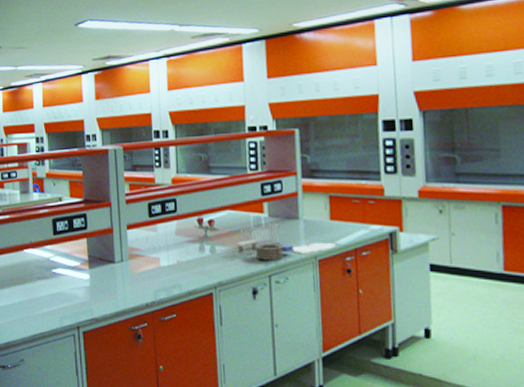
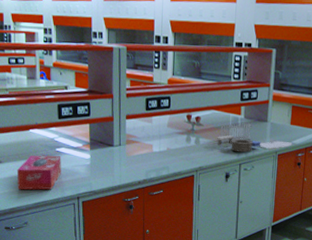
tissue box: none [11,277,59,321] -> present [16,155,61,190]

